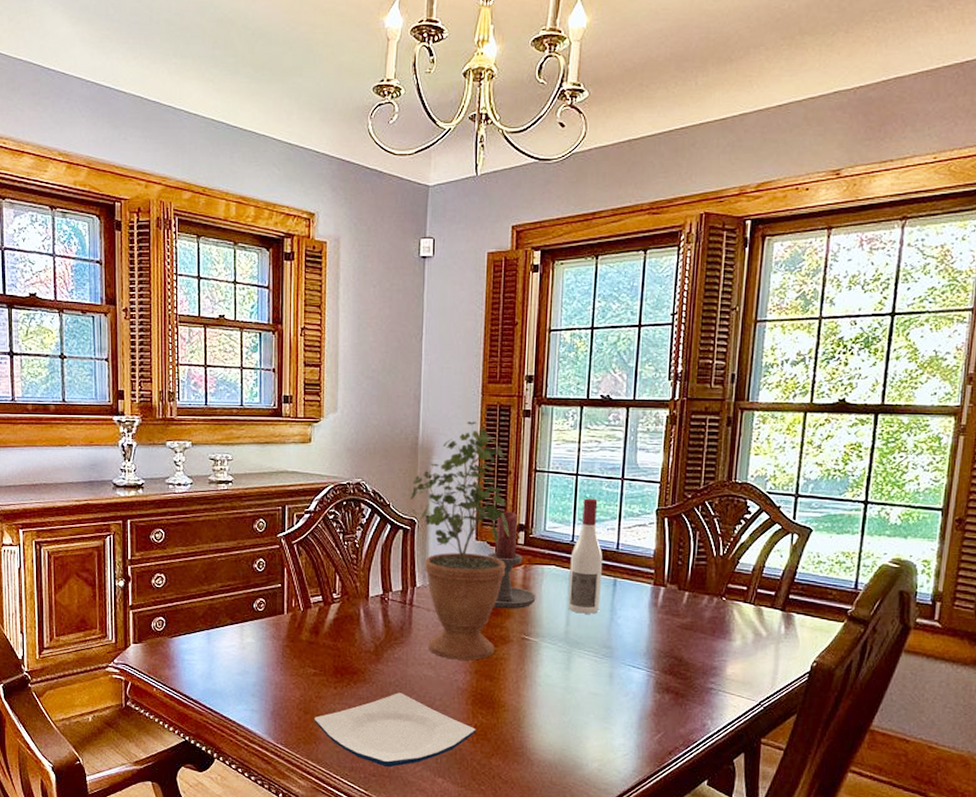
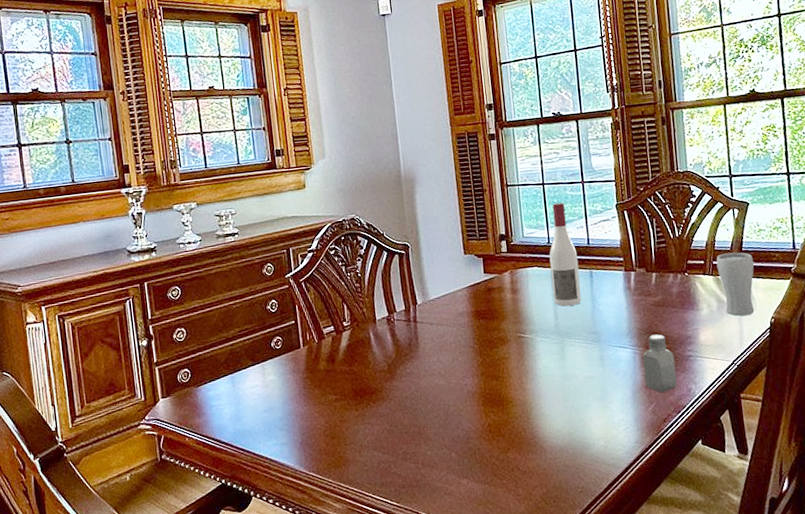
plate: present [314,693,476,768] -> none [341,404,491,478]
potted plant: present [409,421,510,660] -> none [400,150,496,366]
candle holder: present [487,511,536,610] -> none [476,224,525,313]
saltshaker: none [655,659,694,723] -> present [643,334,677,392]
drinking glass: none [760,582,805,655] -> present [716,252,755,316]

